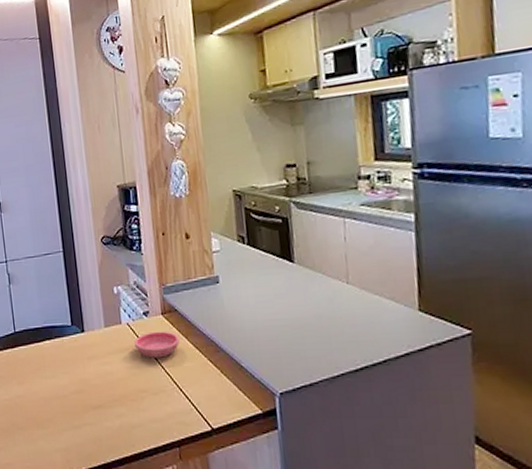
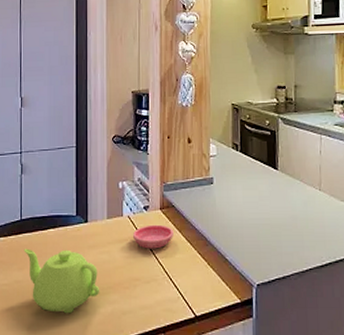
teapot: none [21,361,106,429] -> present [24,248,100,314]

